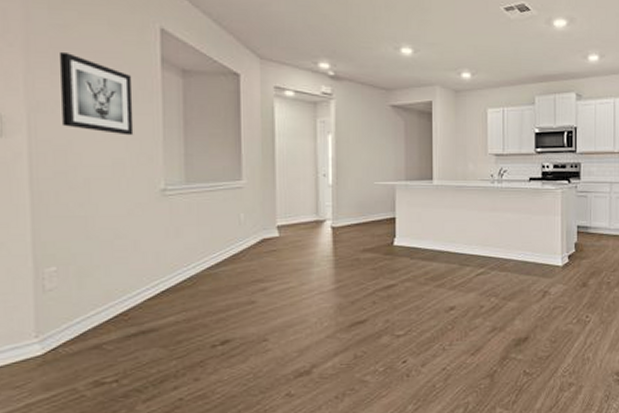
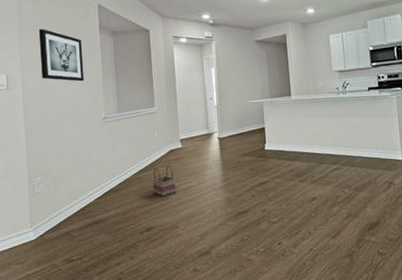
basket: none [233,259,267,300] -> present [152,165,176,197]

